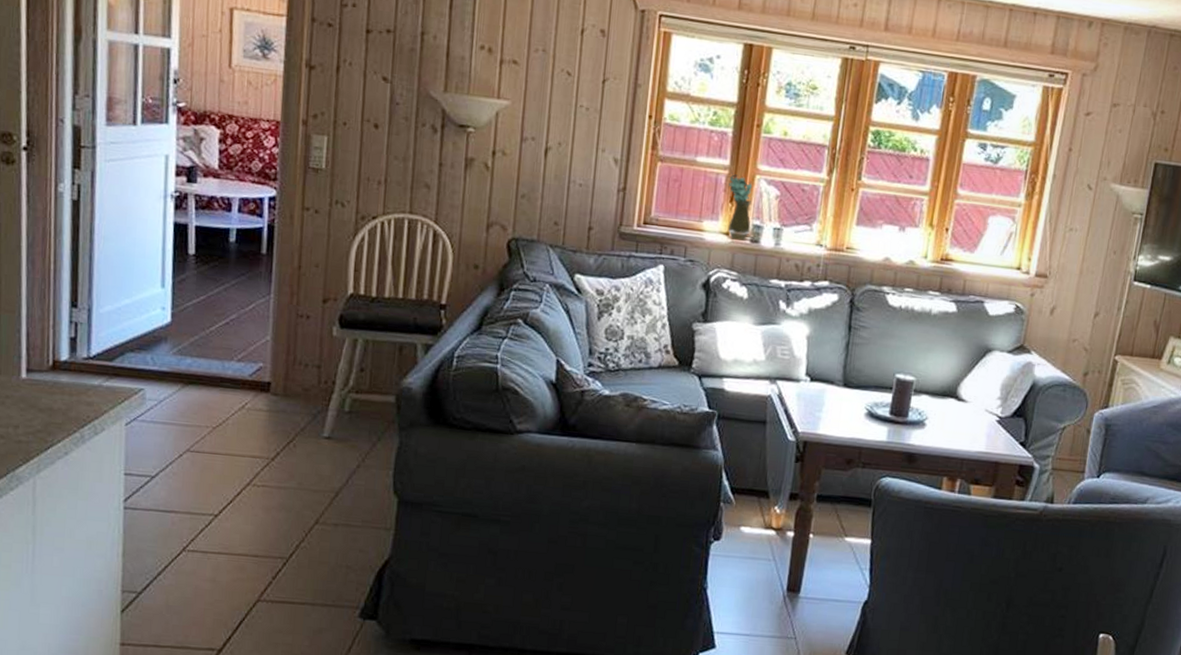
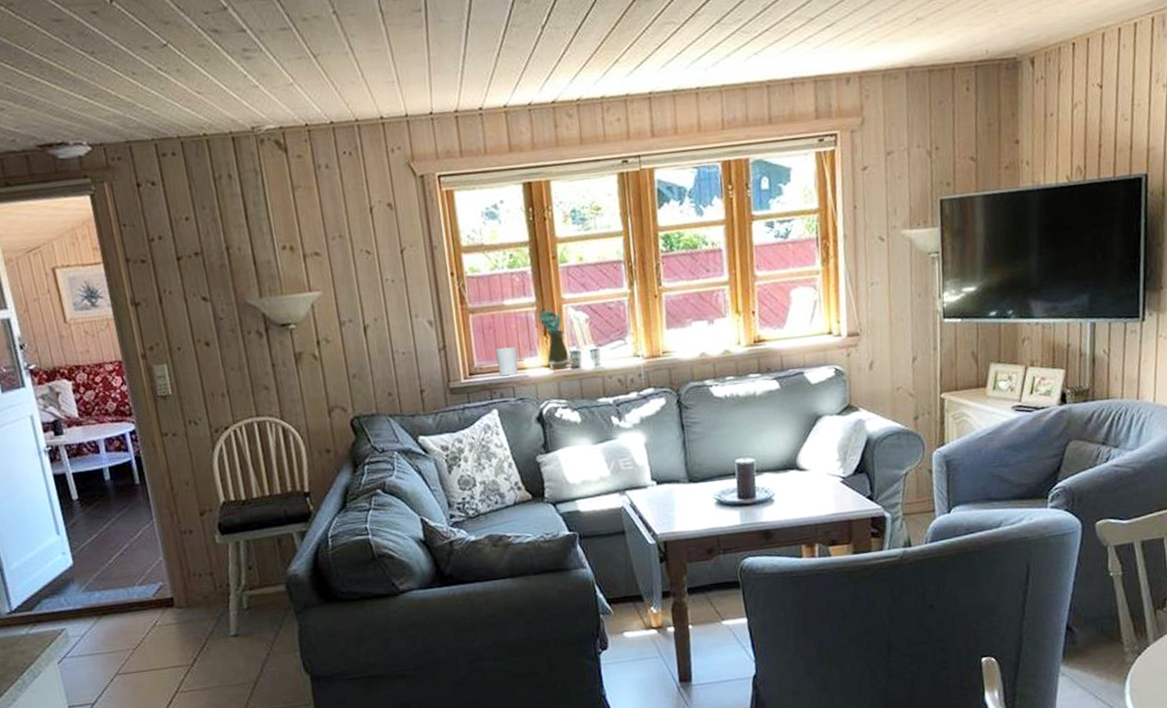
candle holder: none [674,203,699,235] -> present [495,346,518,377]

